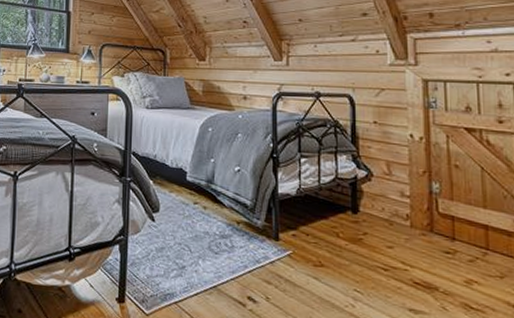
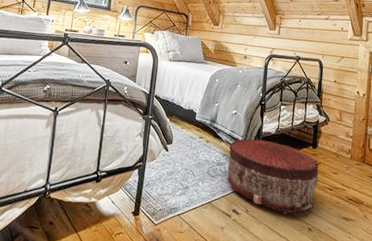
pouf: none [234,202,366,304] -> present [227,138,319,215]

